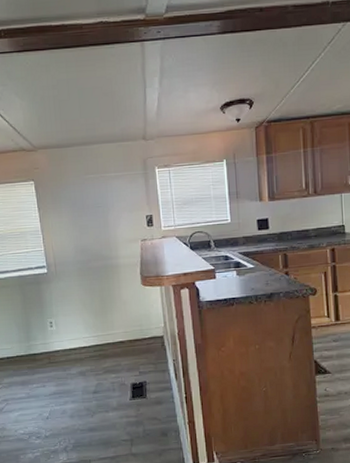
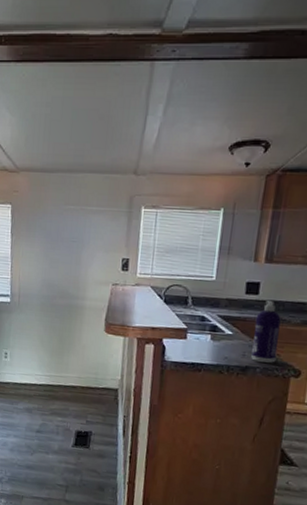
spray bottle: none [270,233,294,287] -> present [251,301,281,363]

